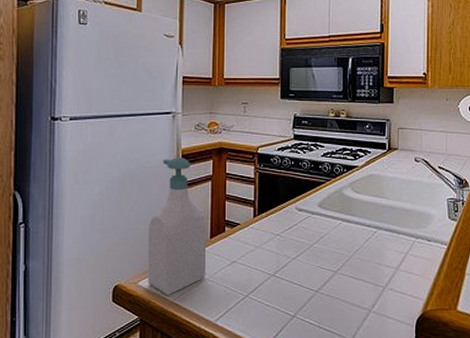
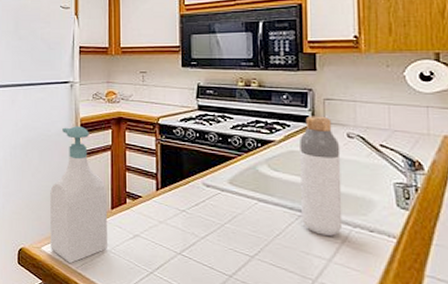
bottle: none [377,143,409,247] -> present [300,115,343,236]

